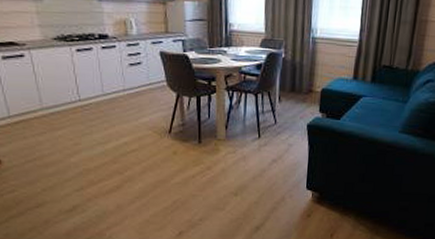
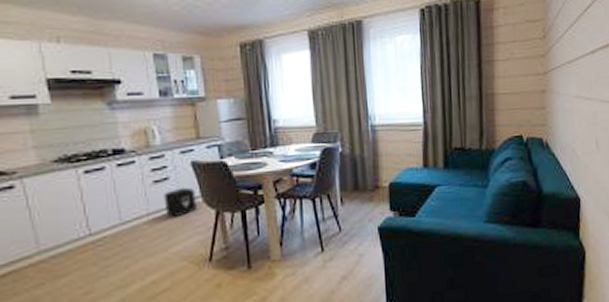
air purifier: none [136,71,162,95] -> present [163,187,197,217]

